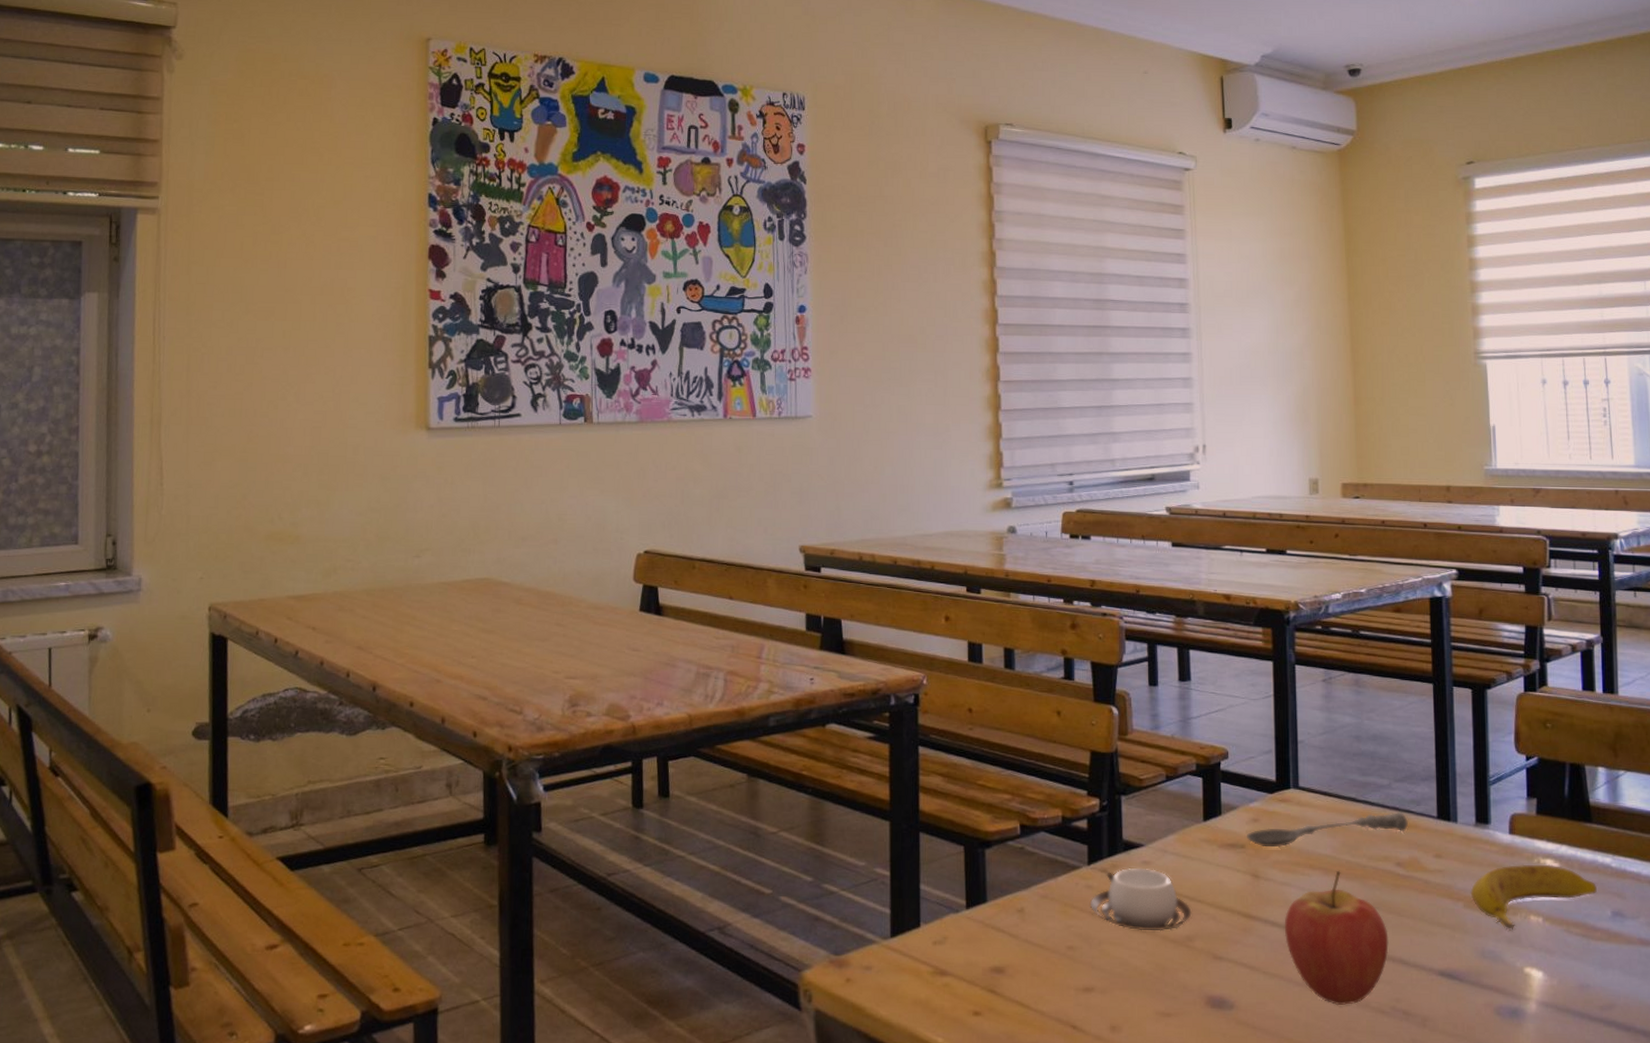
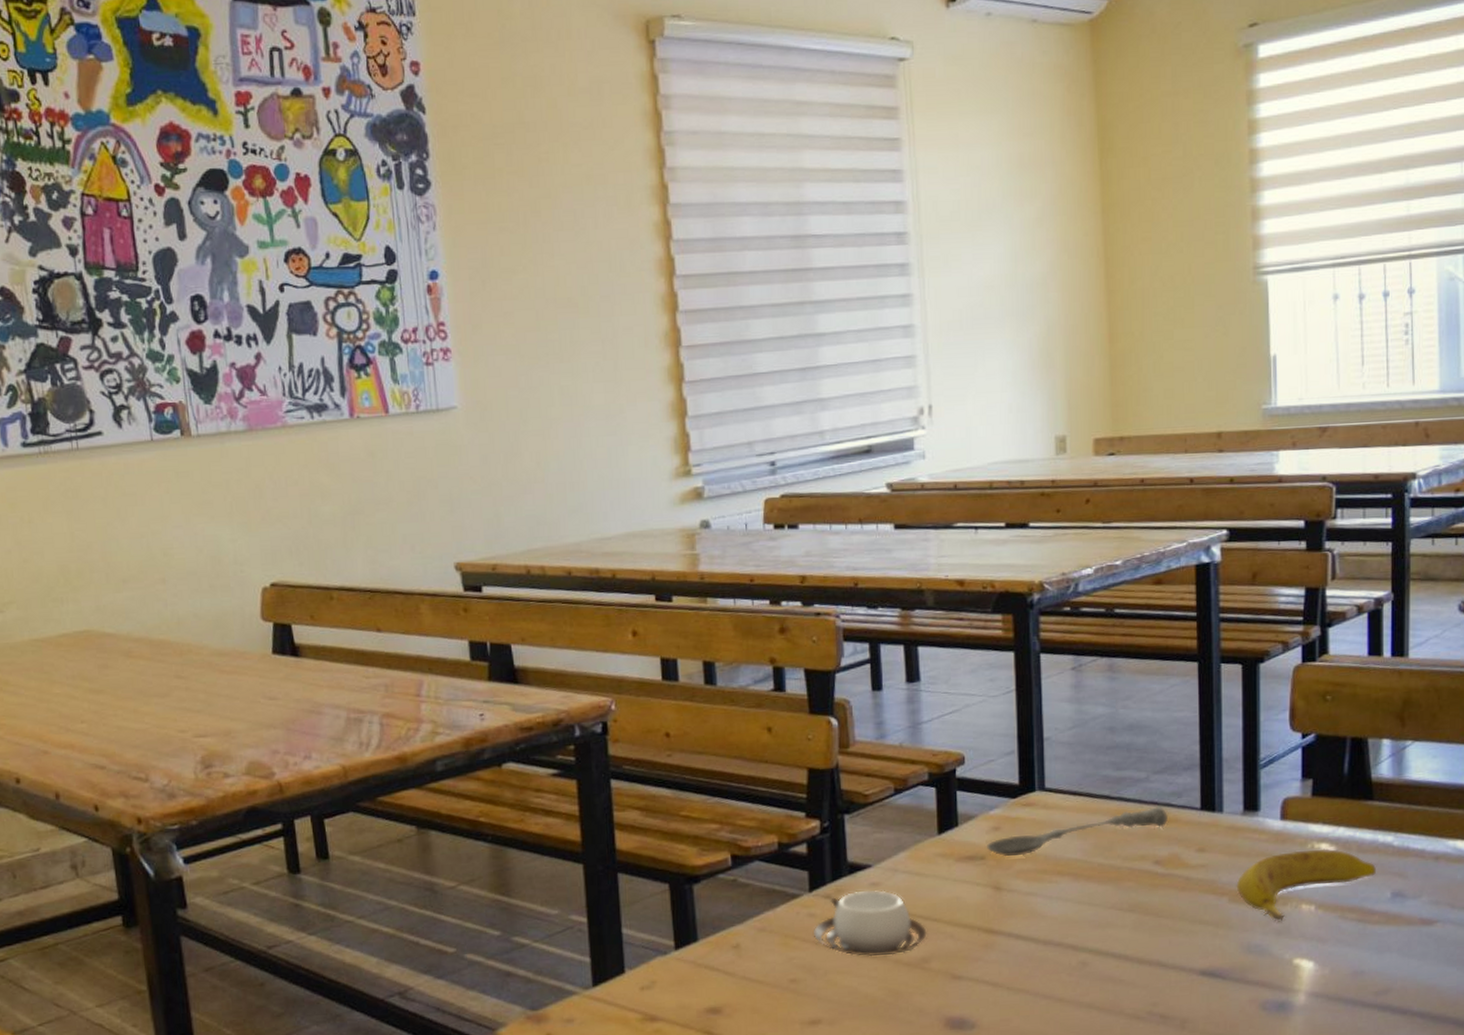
fruit: present [1284,870,1389,1006] -> none [1029,874,1145,1016]

